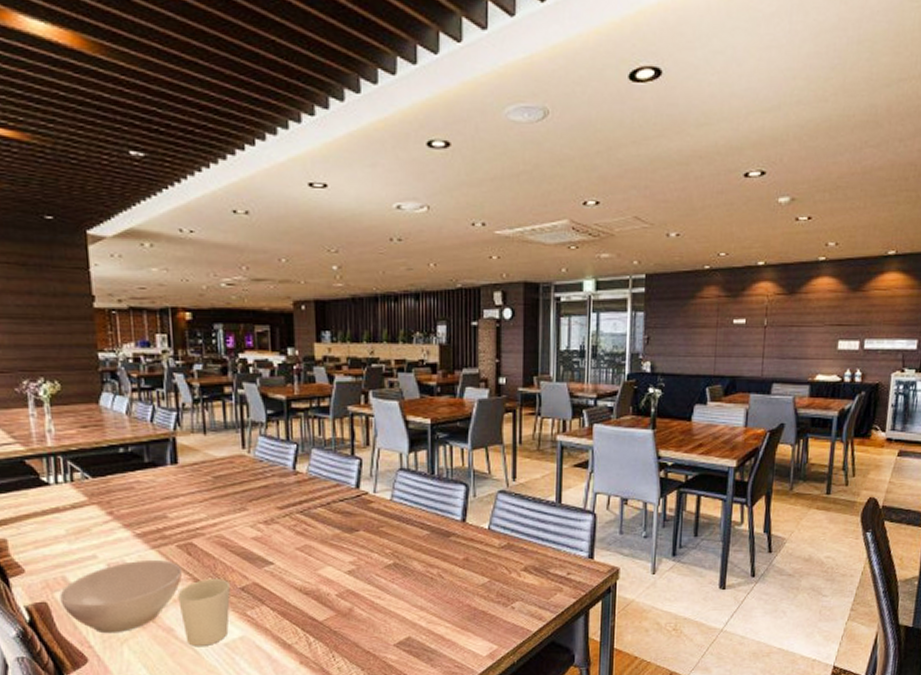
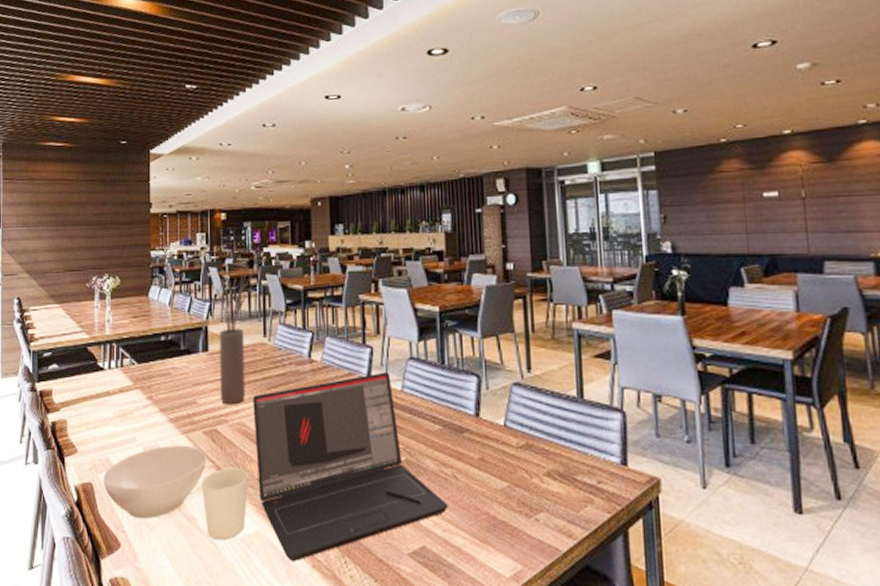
vase: none [183,373,229,518] -> present [216,266,254,405]
laptop: none [232,483,433,659] -> present [253,372,448,561]

